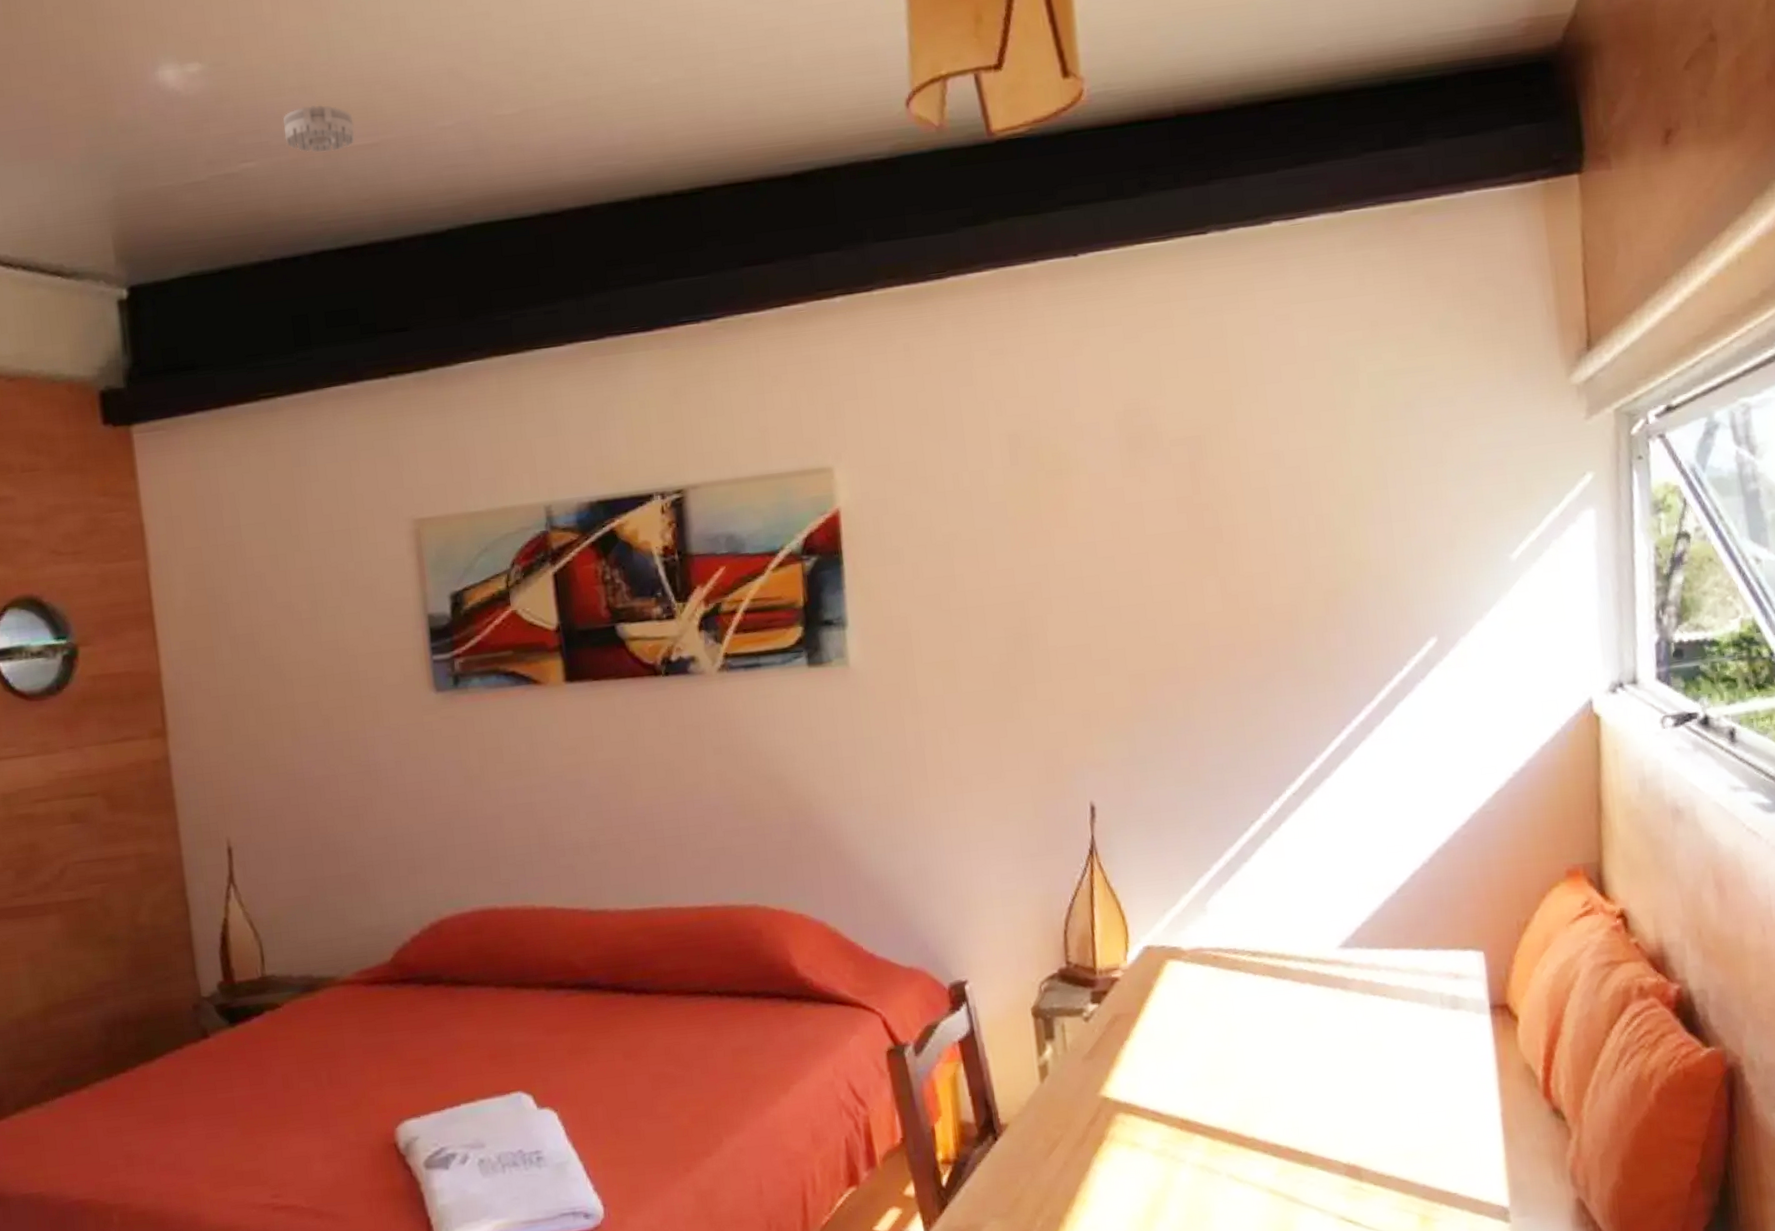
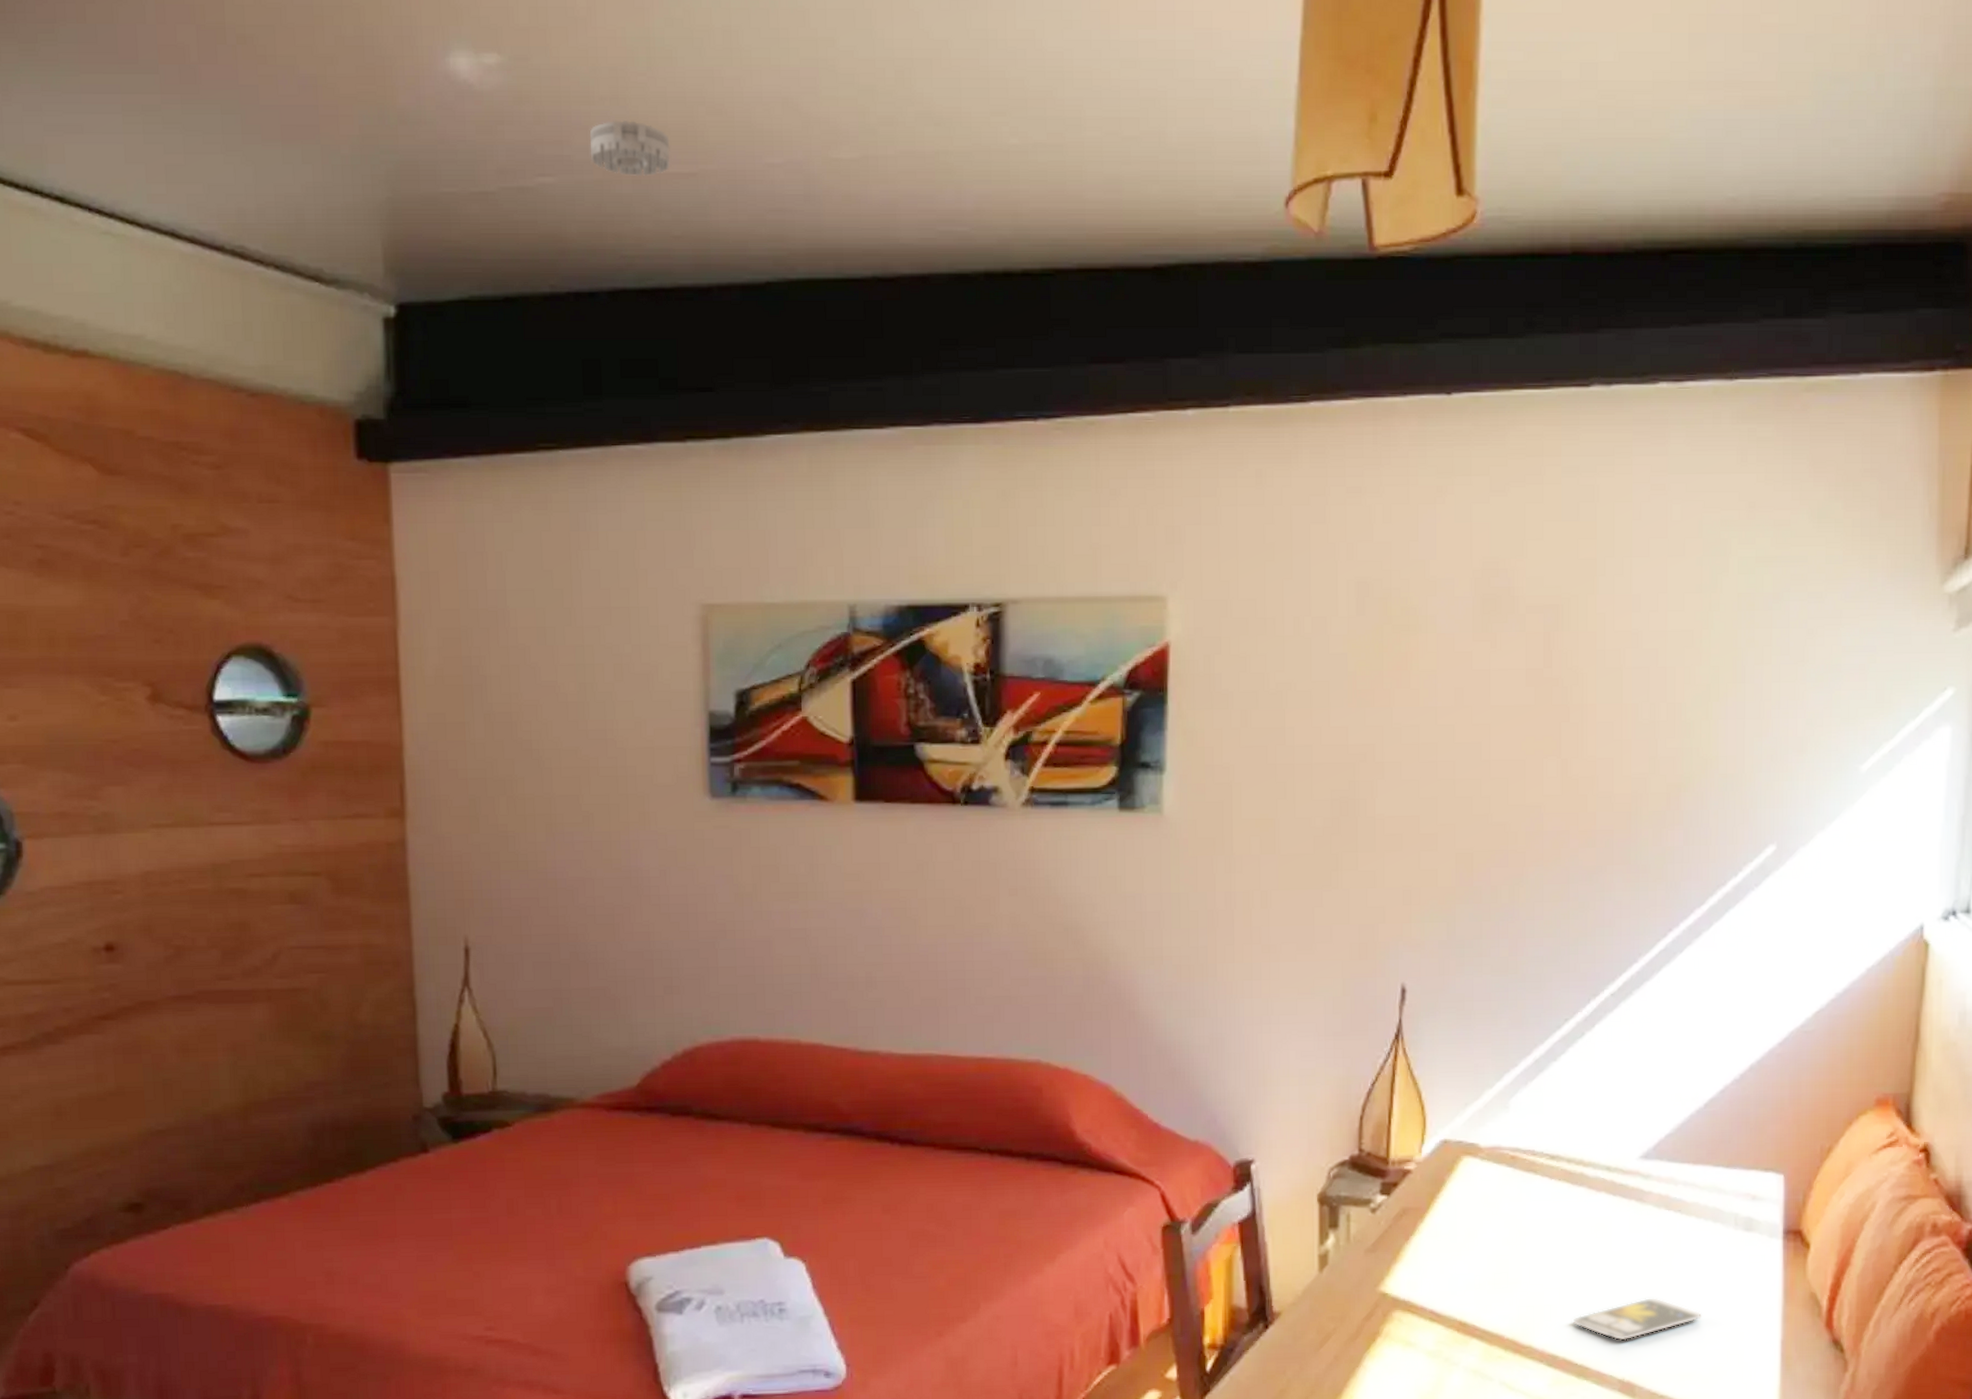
smartphone: none [1292,1080,1420,1126] -> present [1572,1297,1703,1341]

